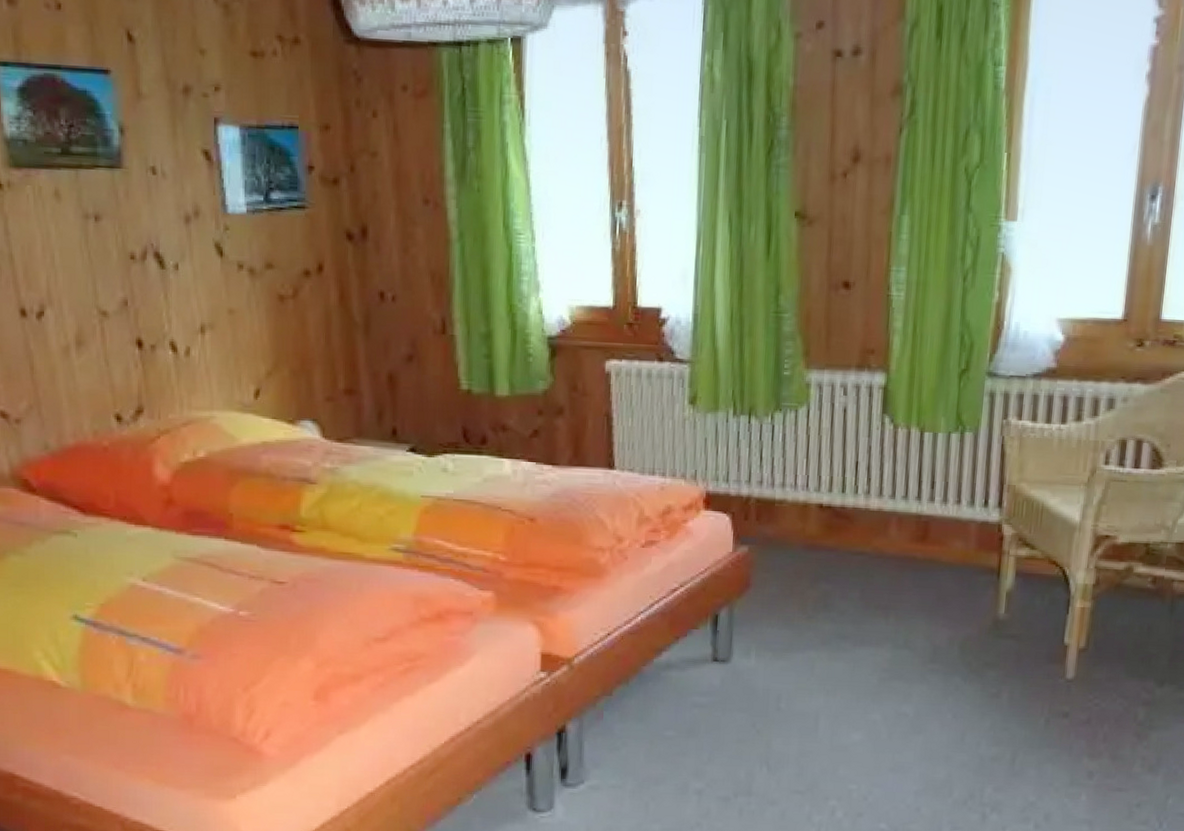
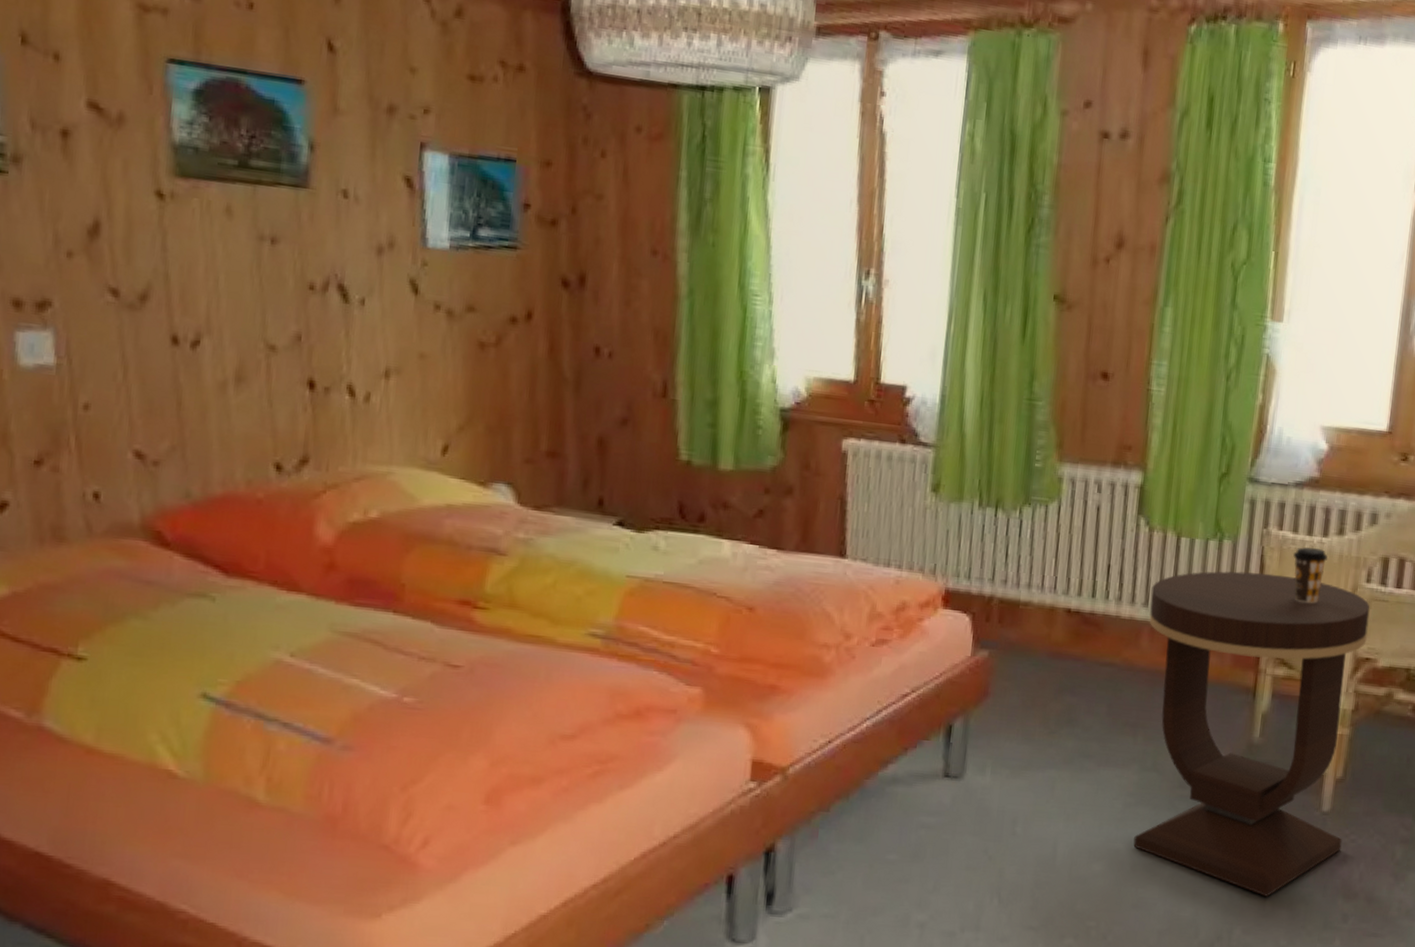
side table: none [889,461,1109,758] -> present [1133,571,1370,897]
coffee cup: none [1032,434,1067,487] -> present [1292,547,1328,603]

